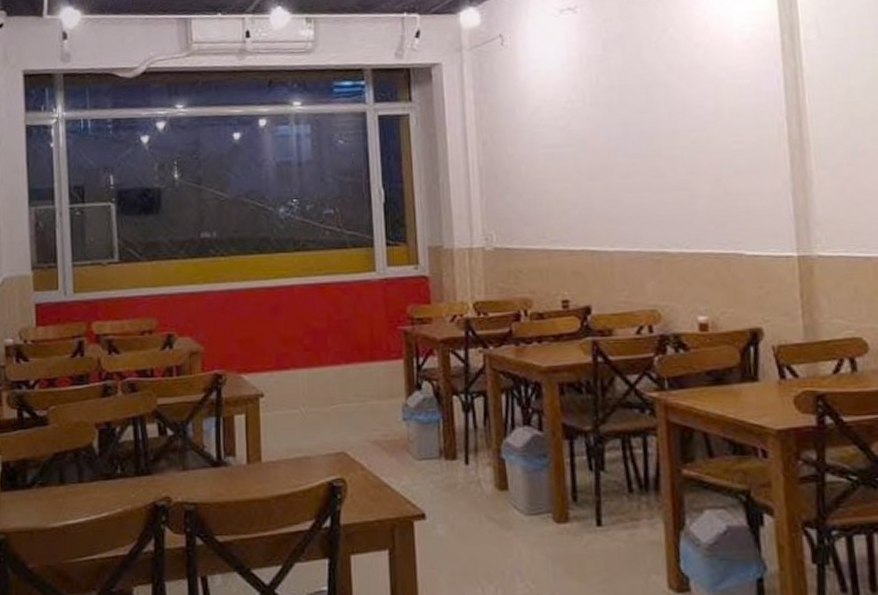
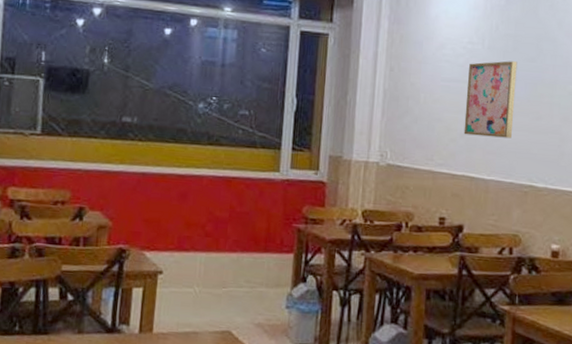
wall art: none [572,115,632,205] -> present [463,61,518,139]

